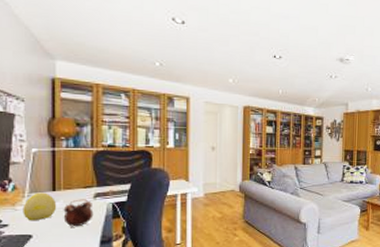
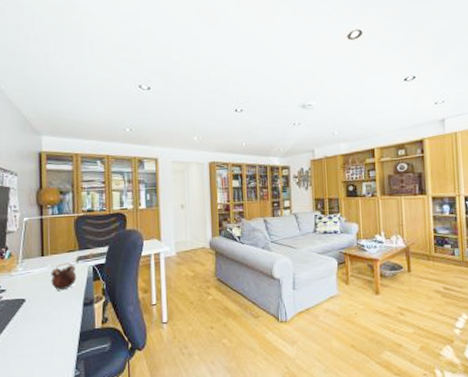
decorative egg: present [22,192,57,220] -> none [17,258,46,285]

